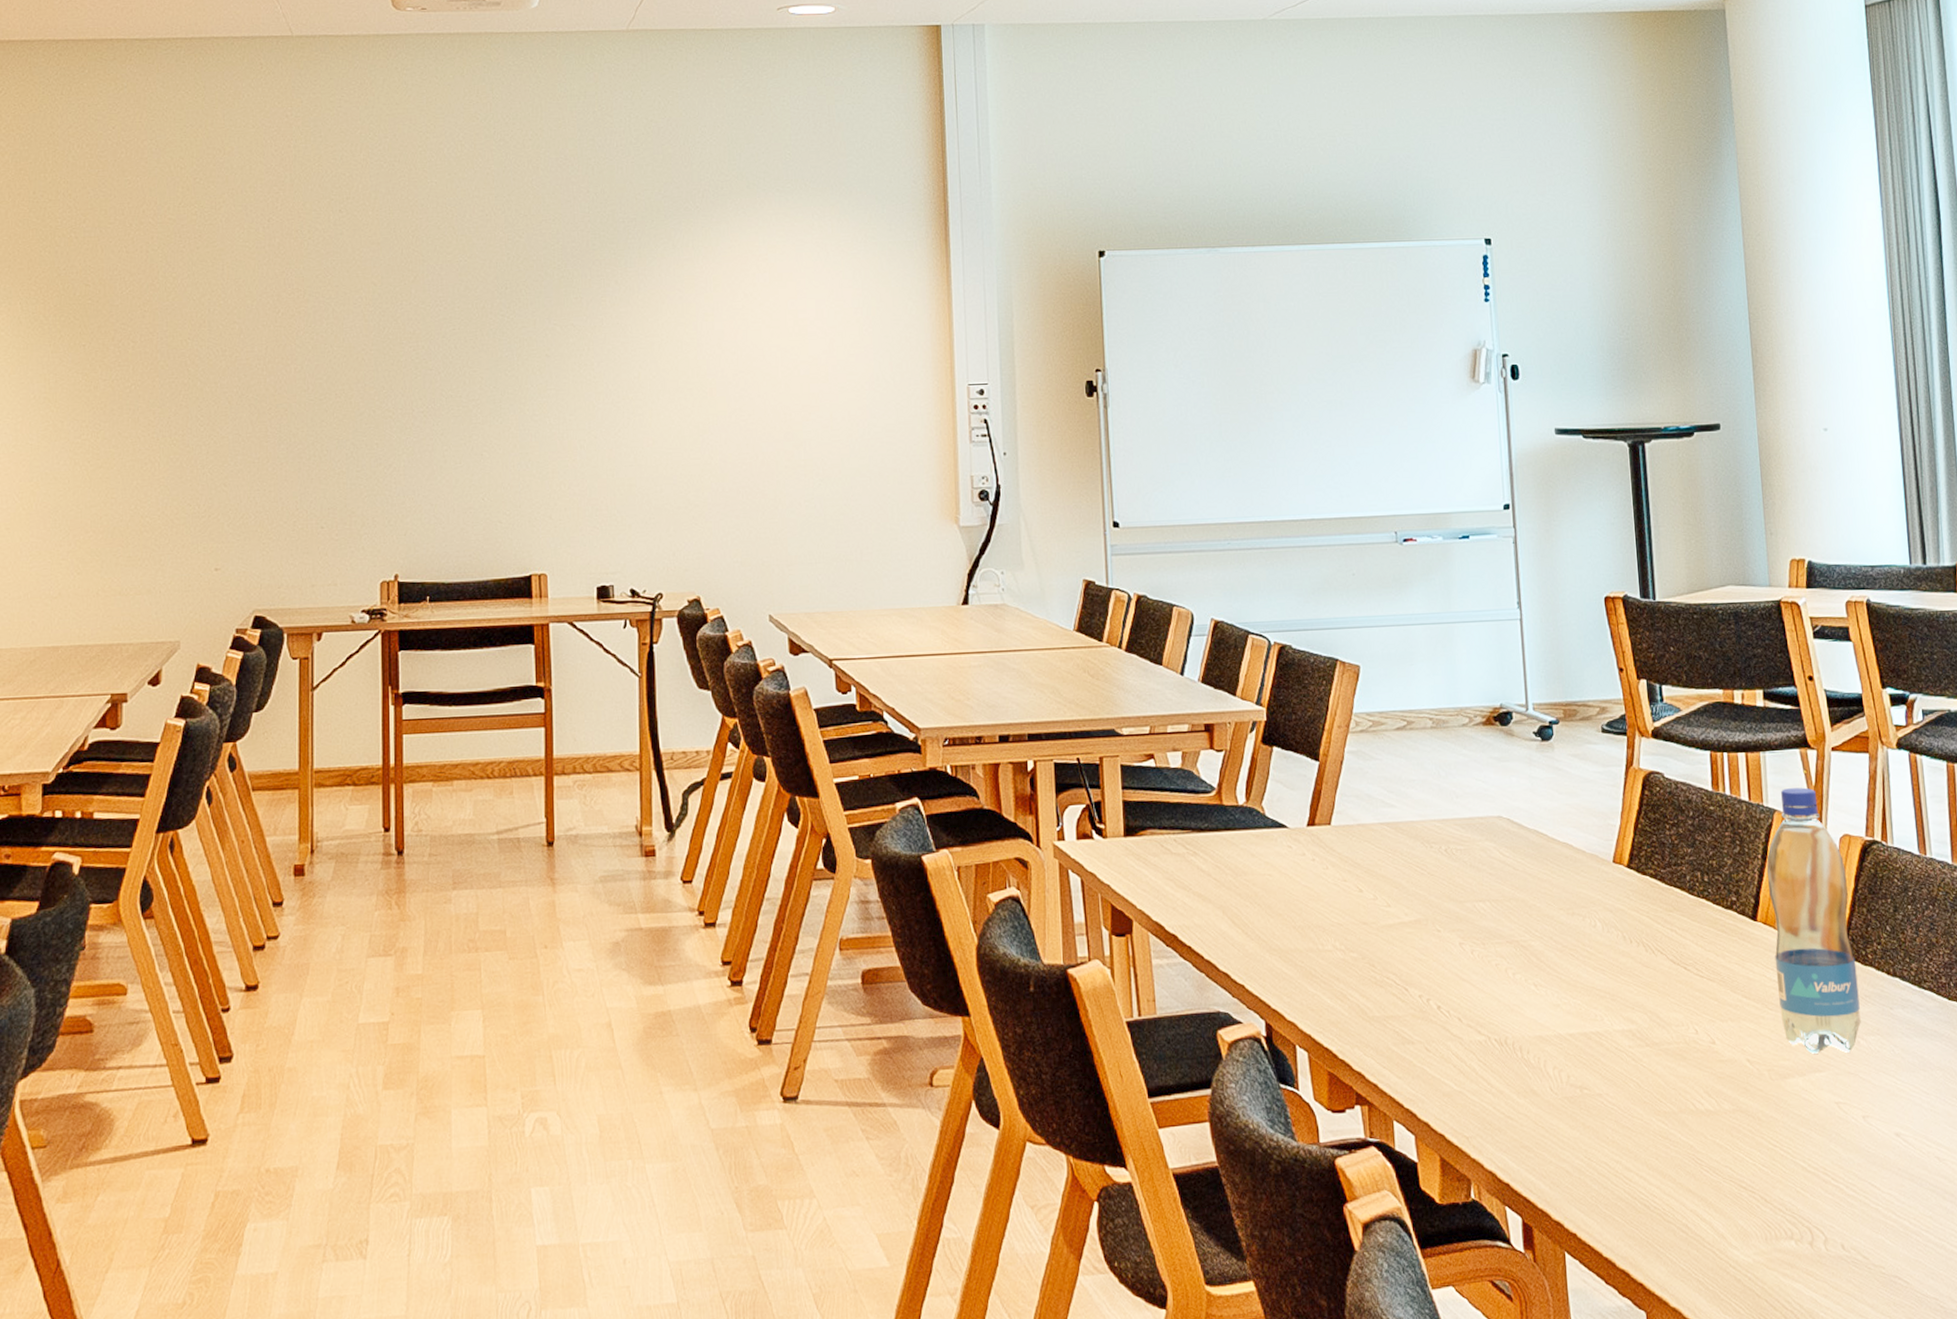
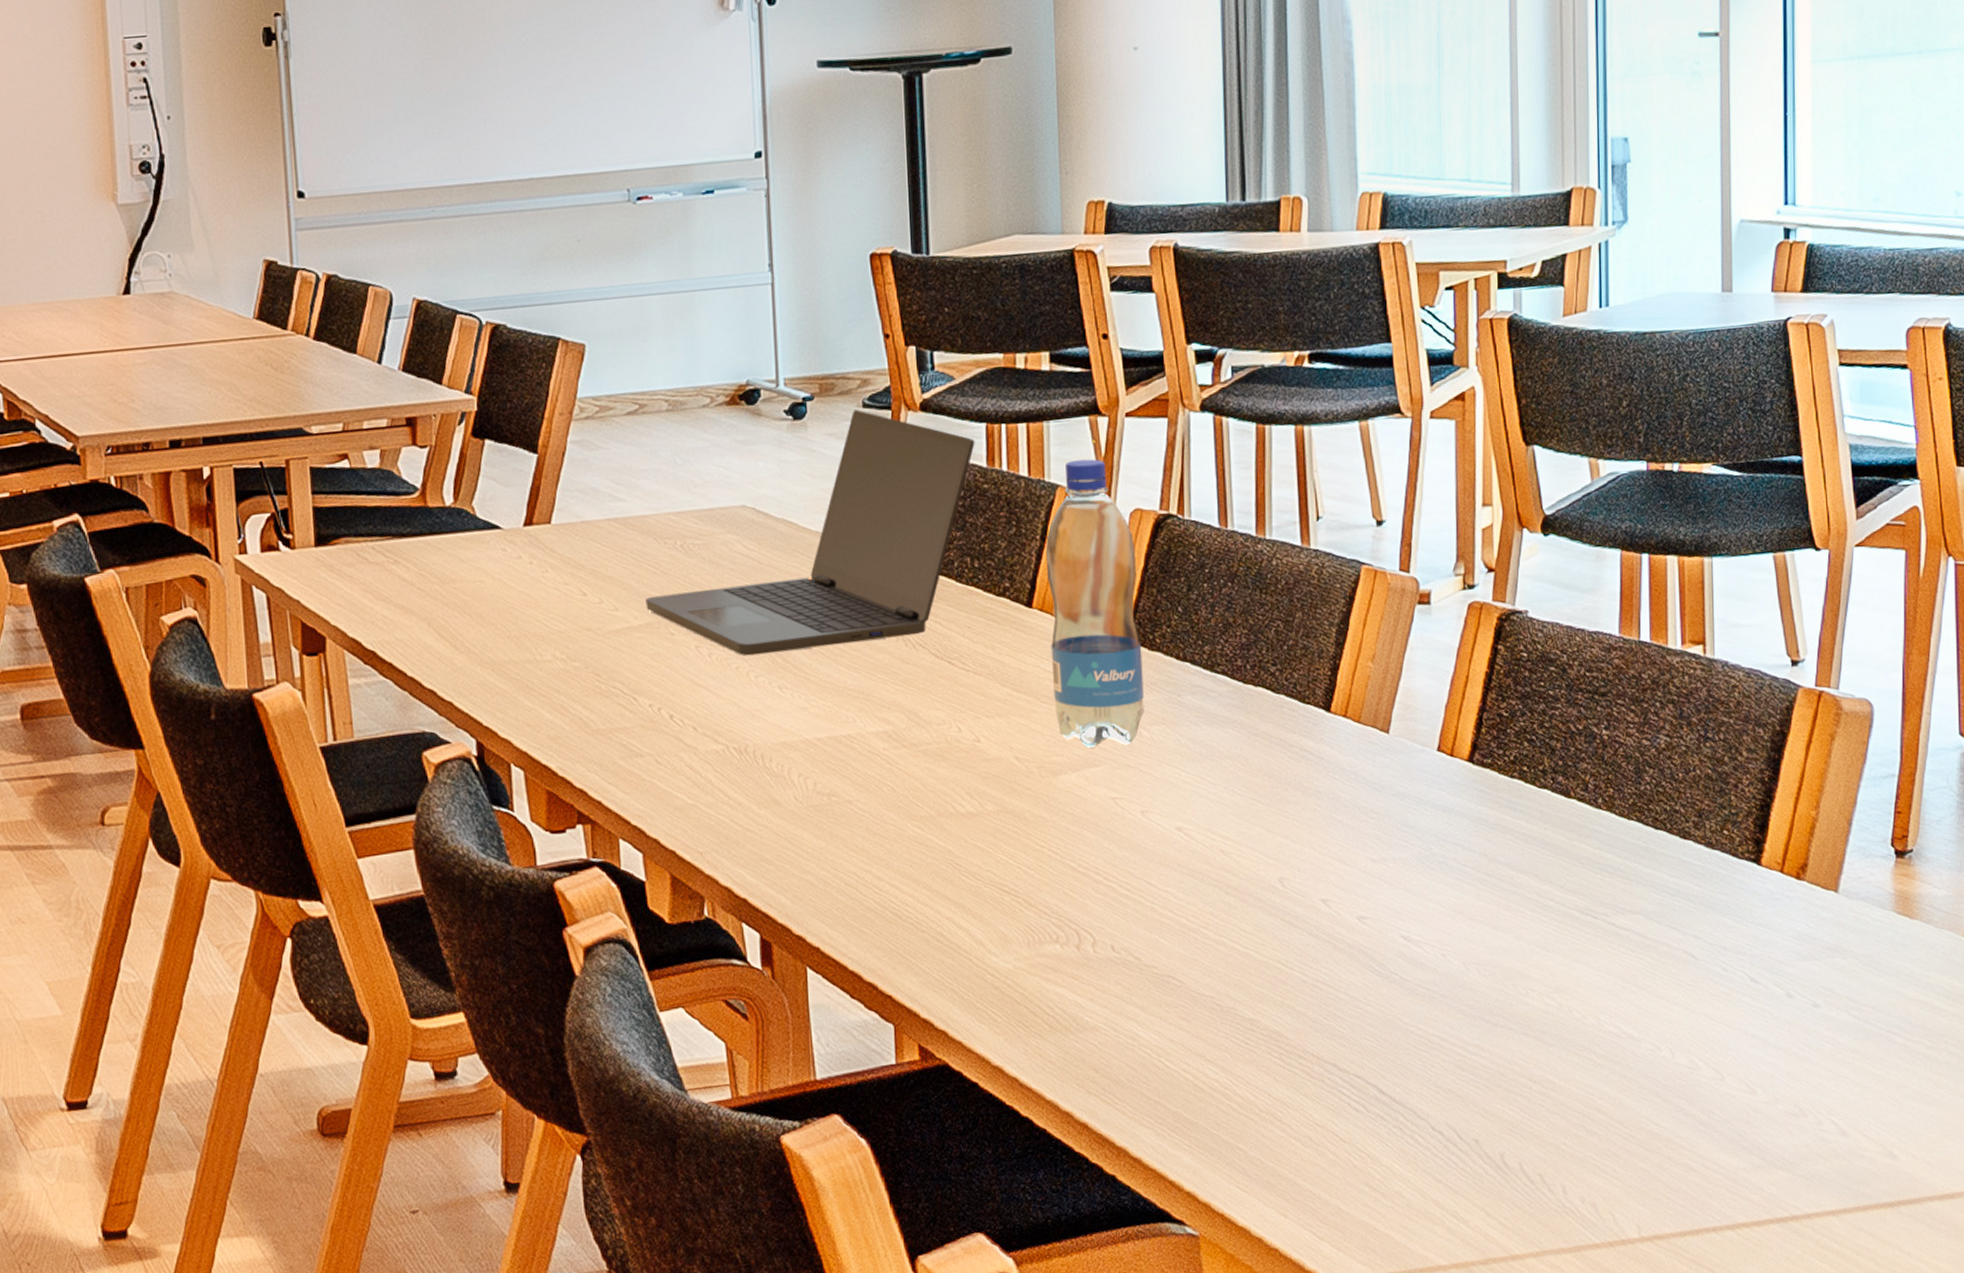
laptop: none [1415,734,1701,954] -> present [646,409,975,656]

